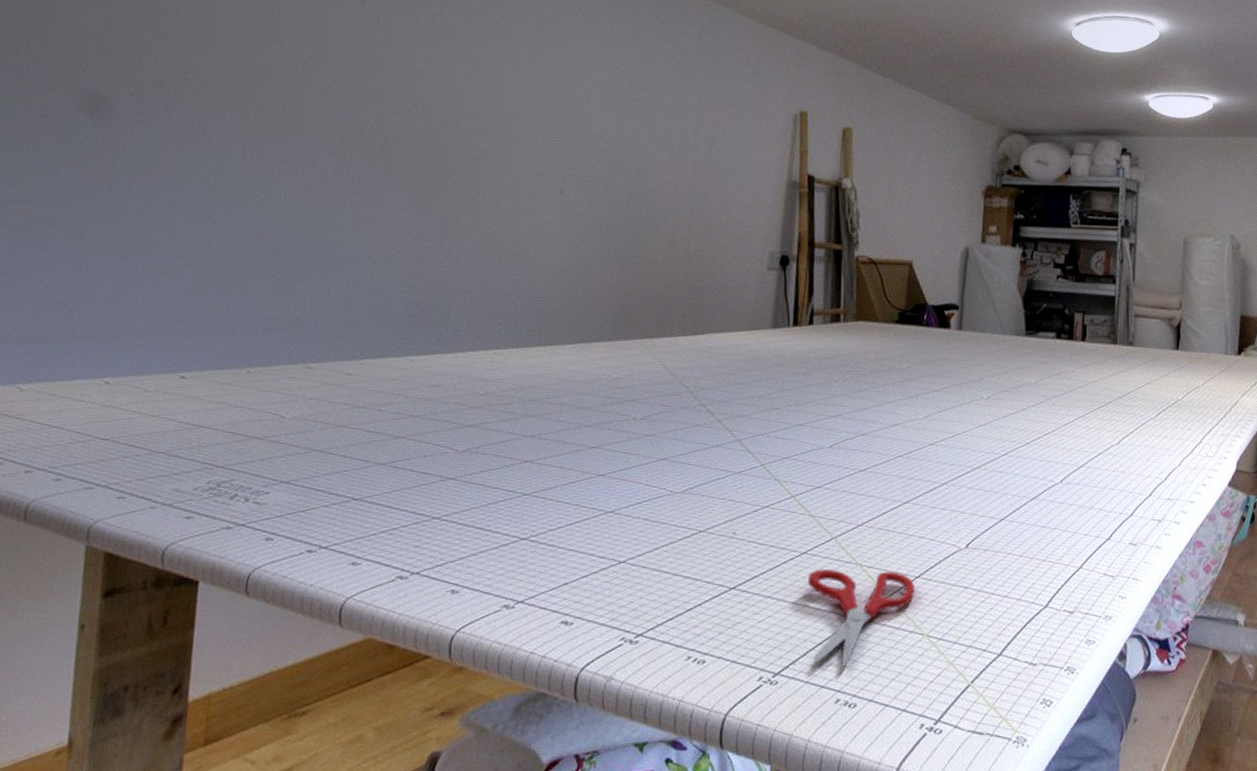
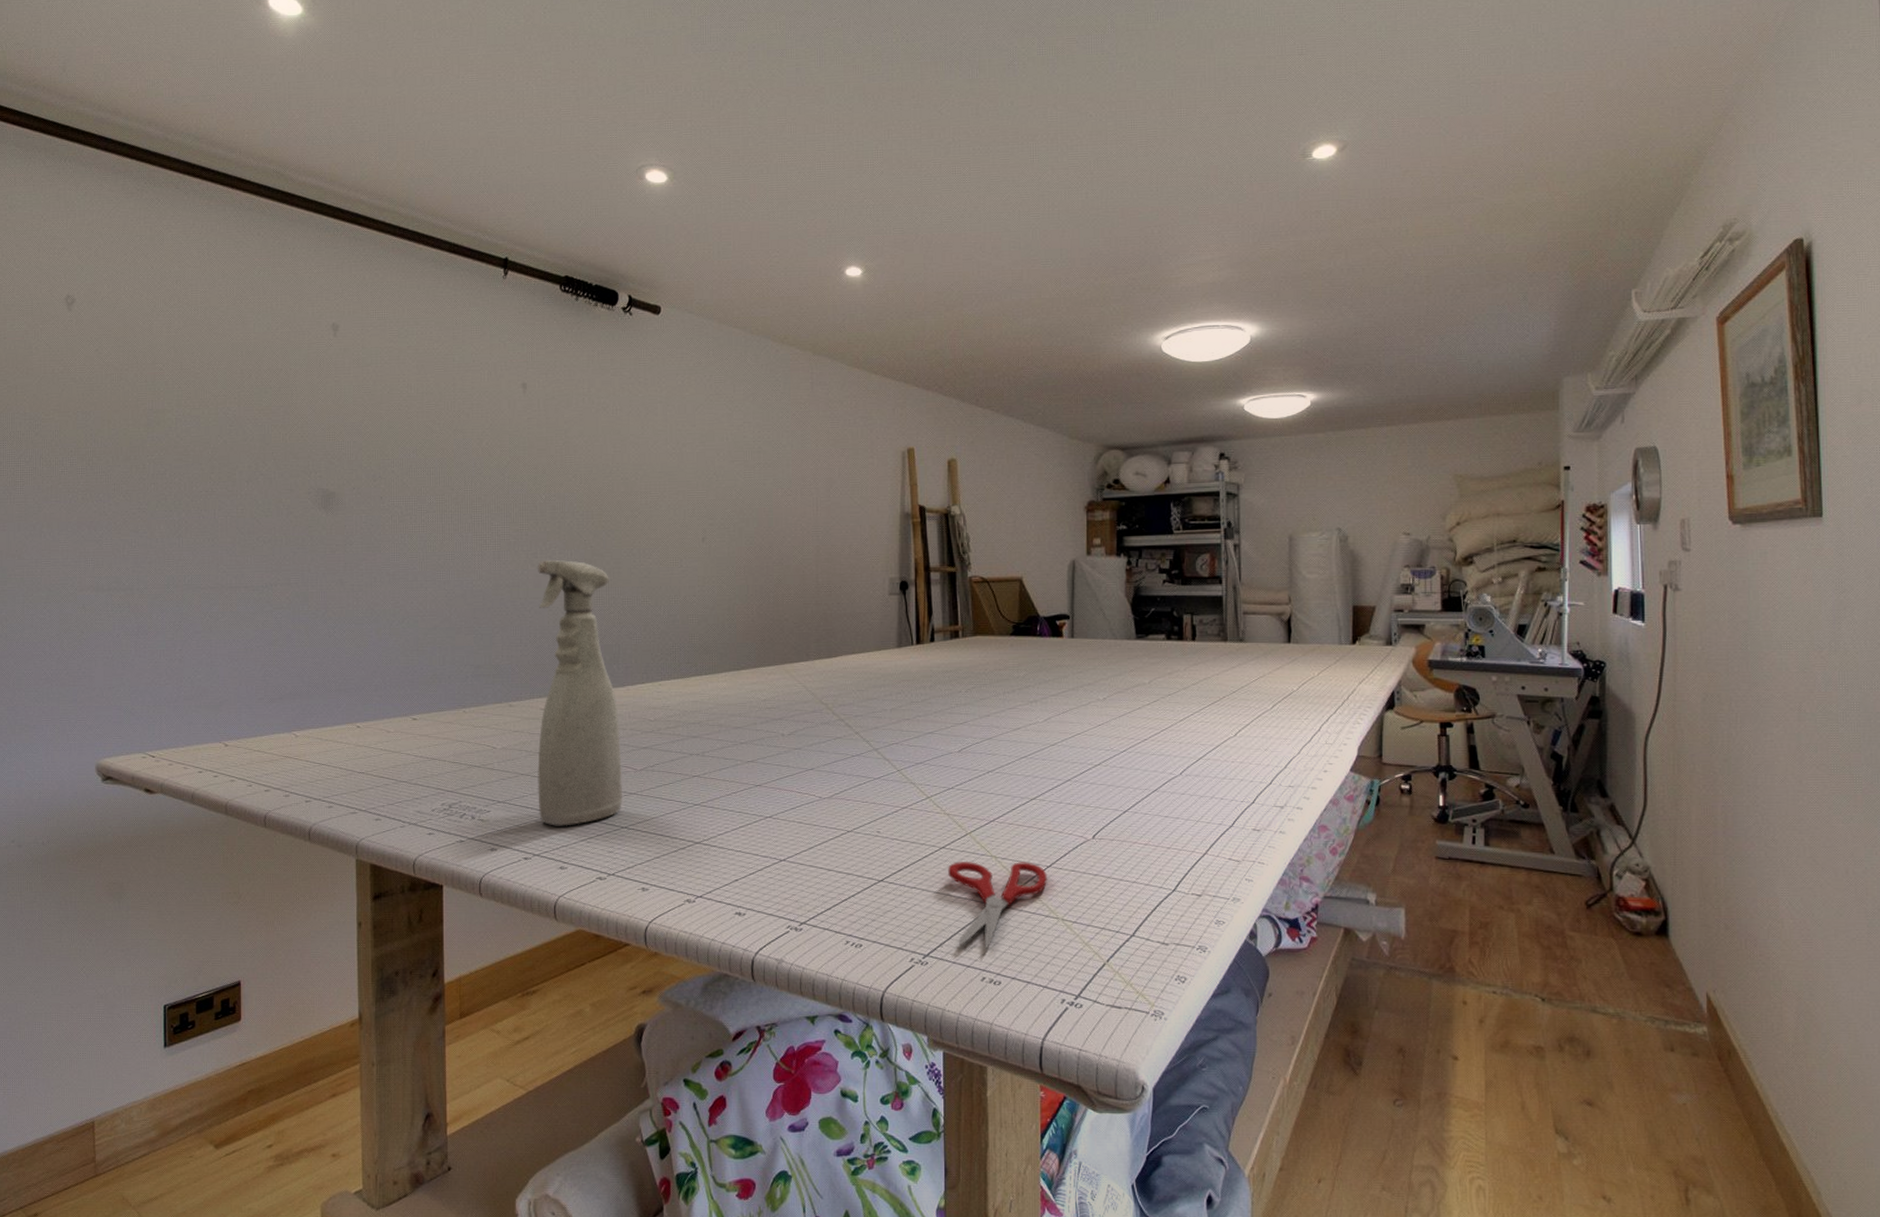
spray bottle: none [332,199,446,514] -> present [537,559,623,826]

